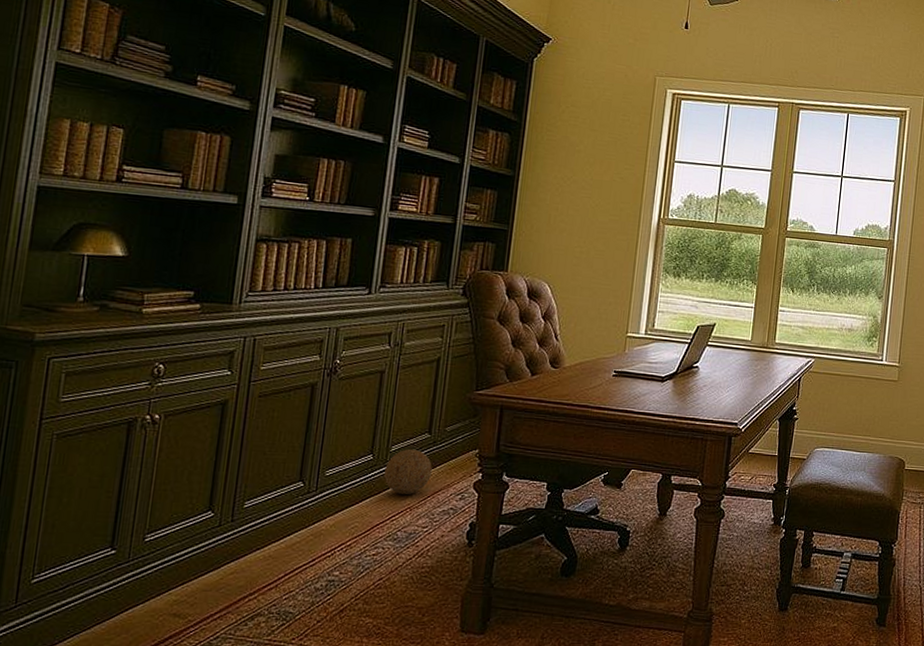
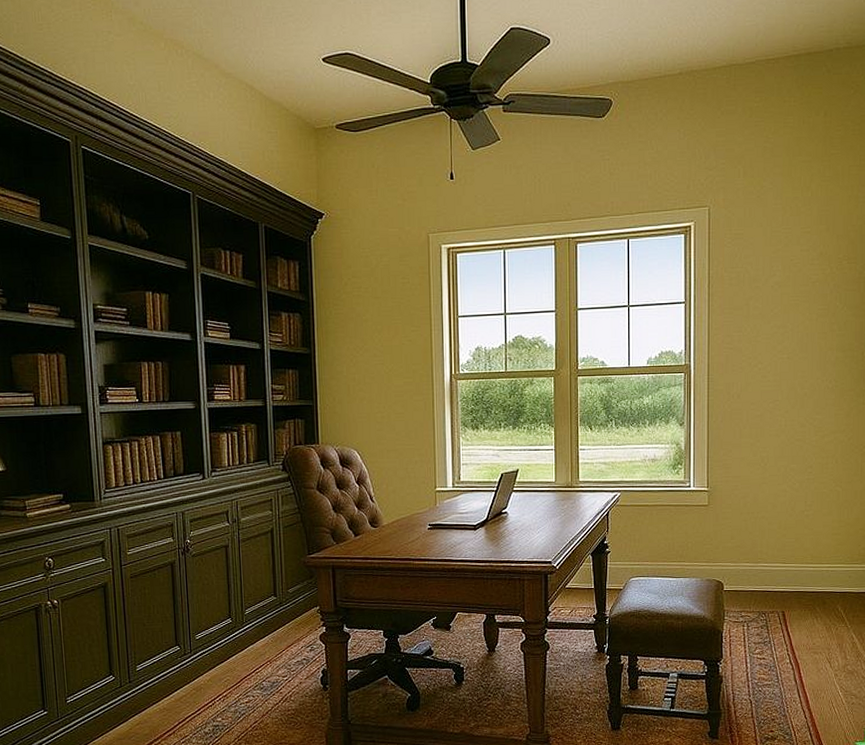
decorative ball: present [384,448,432,495] -> none [243,610,283,651]

